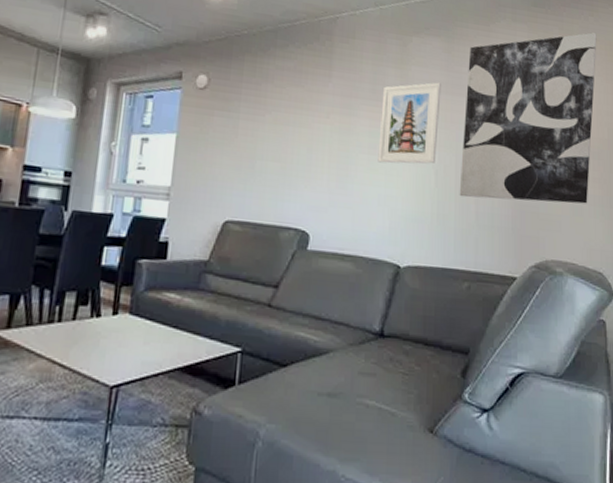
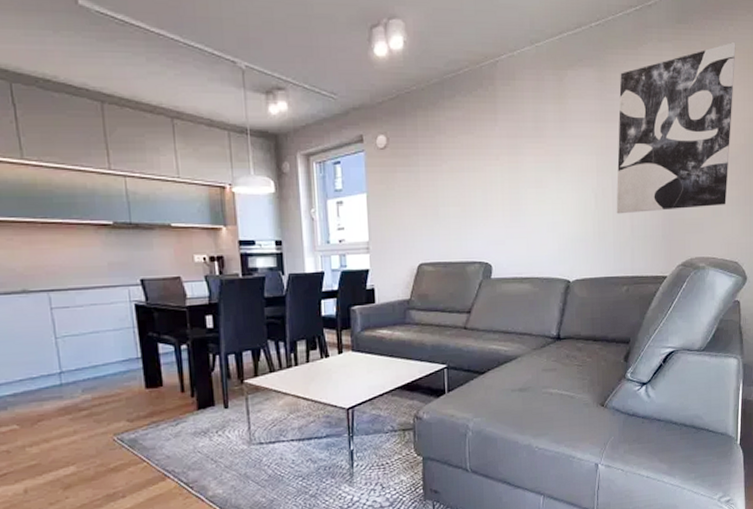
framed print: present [378,82,441,164] -> none [544,112,596,194]

